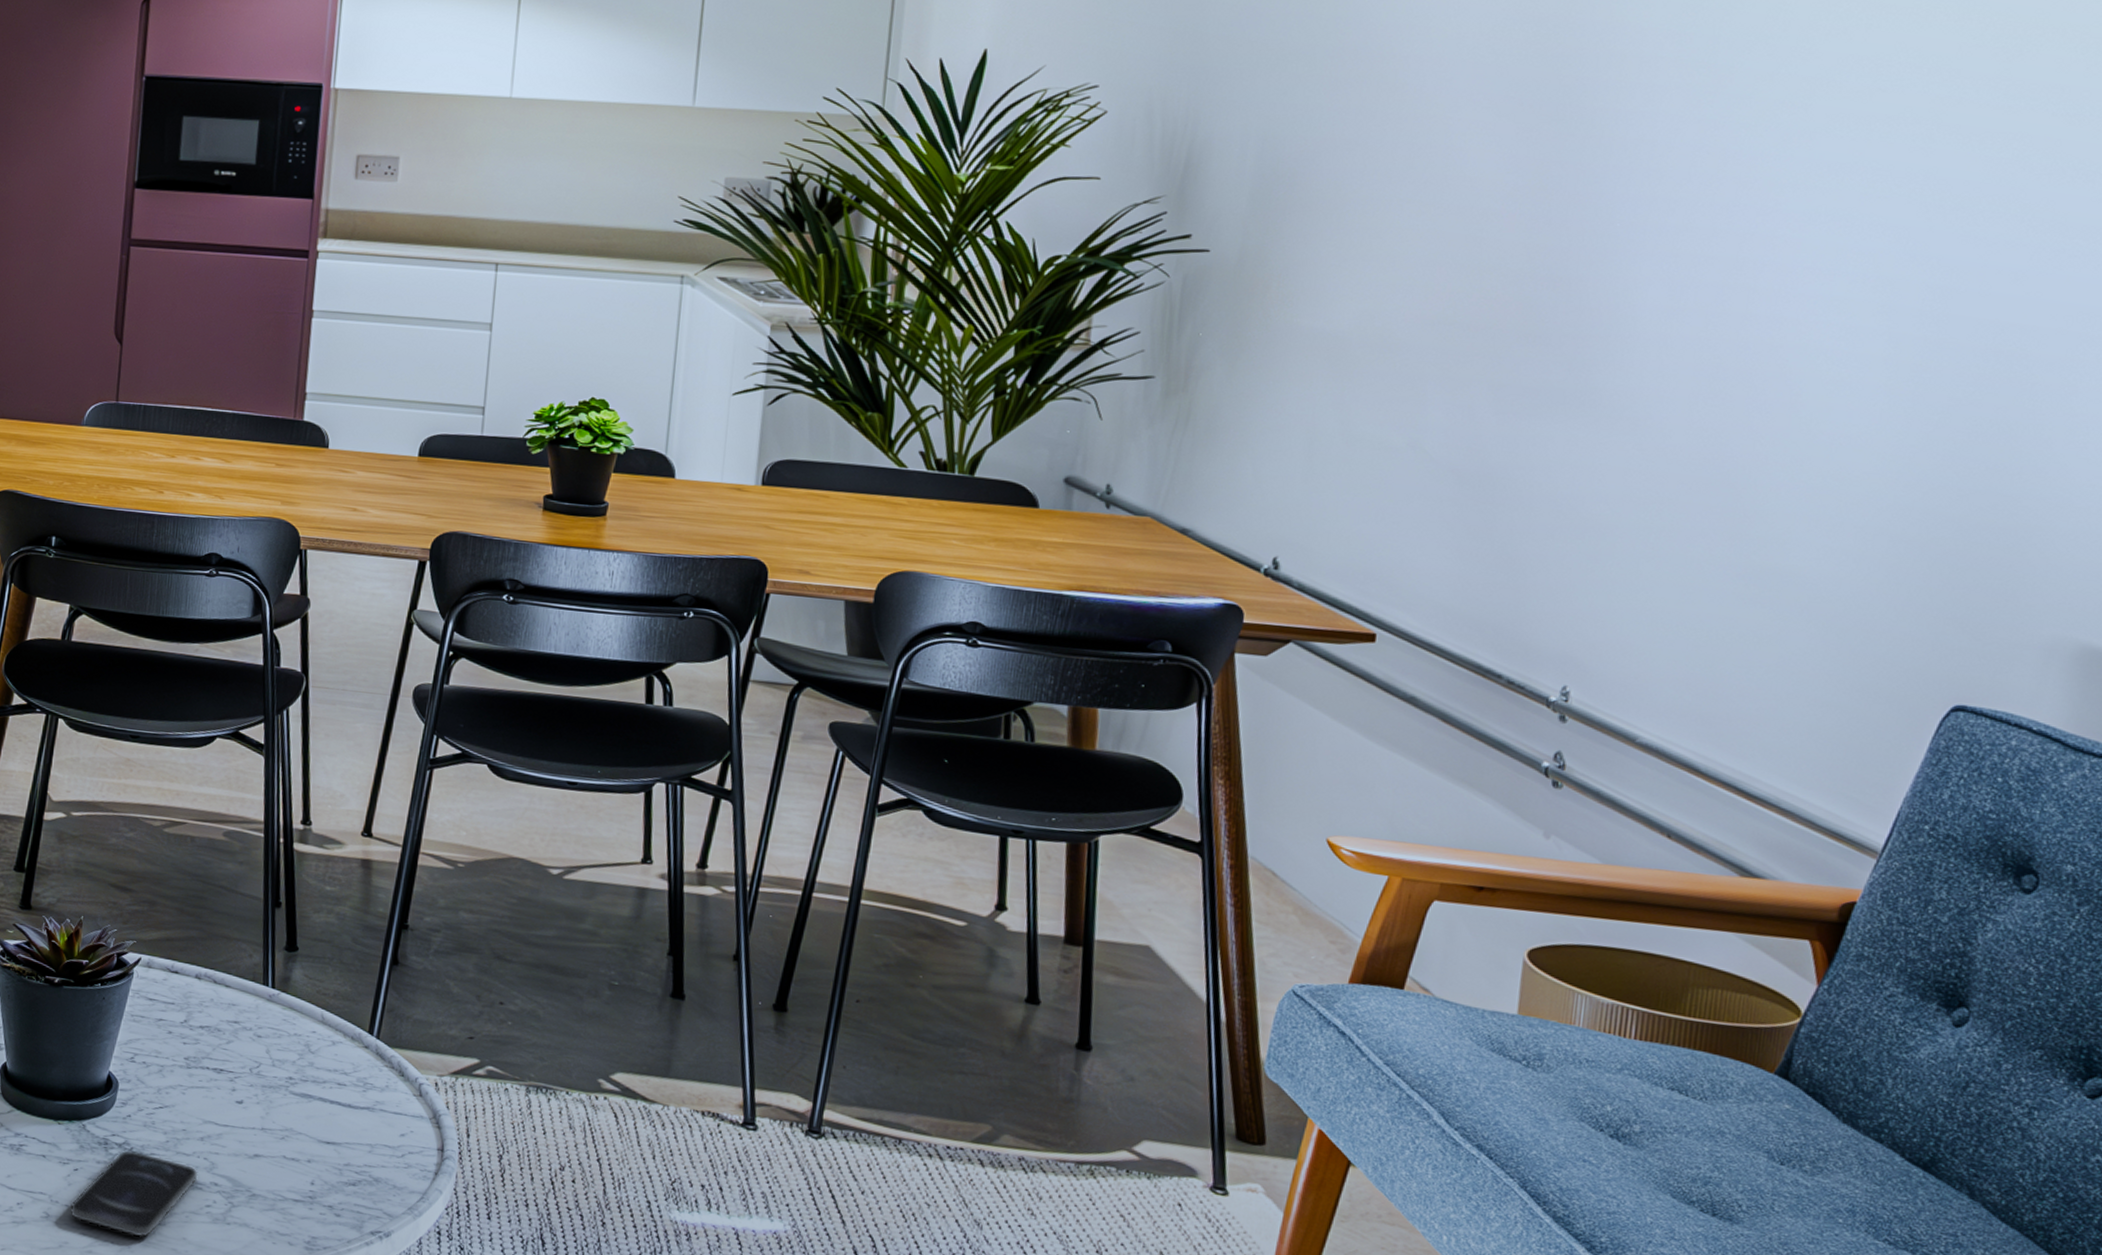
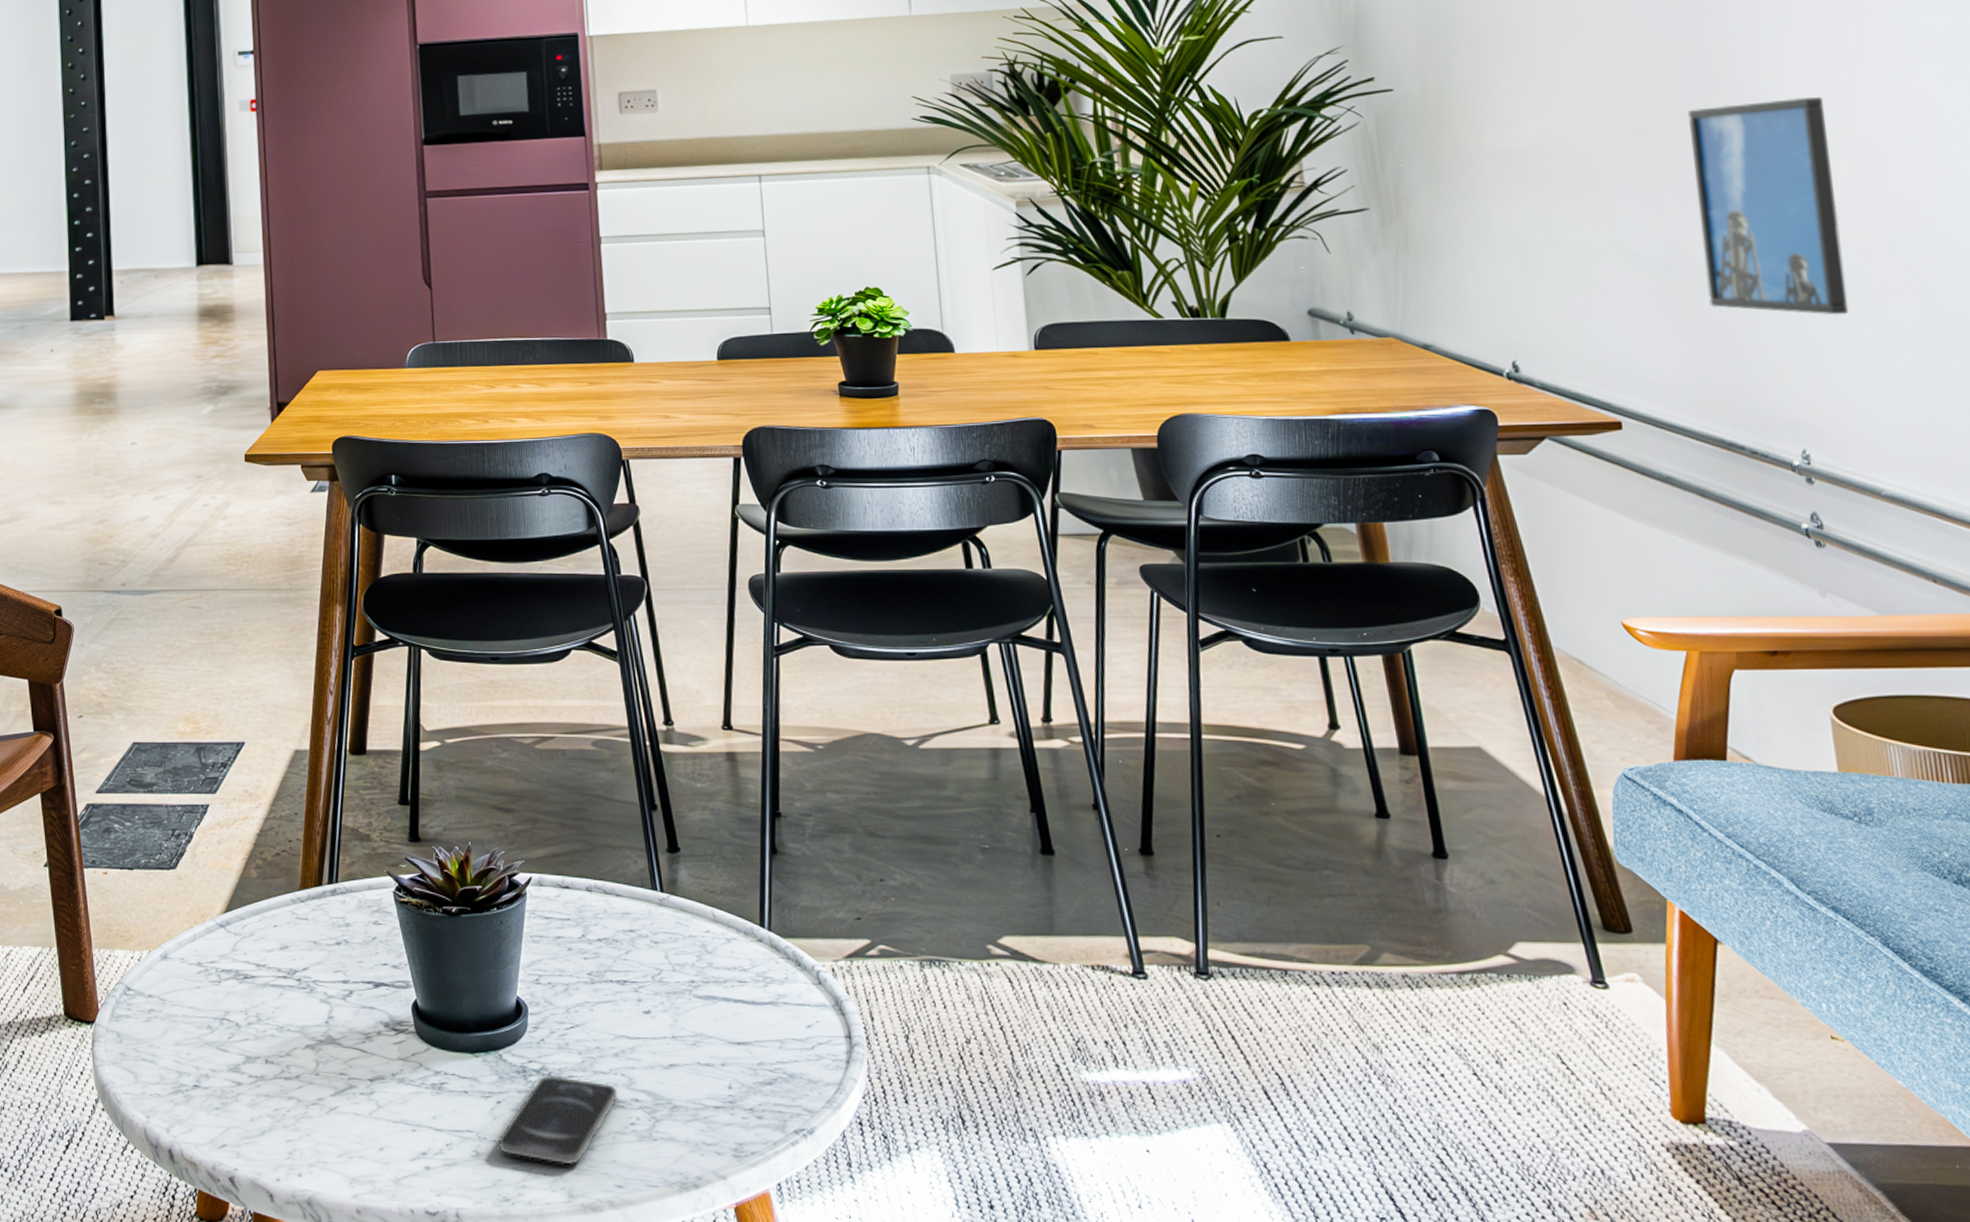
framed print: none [1501,309,1682,550] -> present [1687,97,1849,316]

